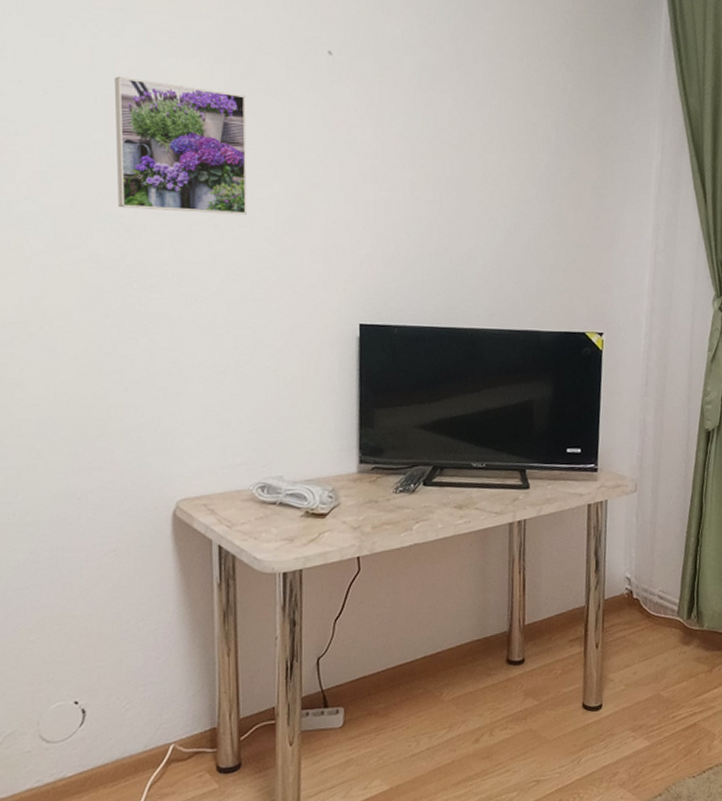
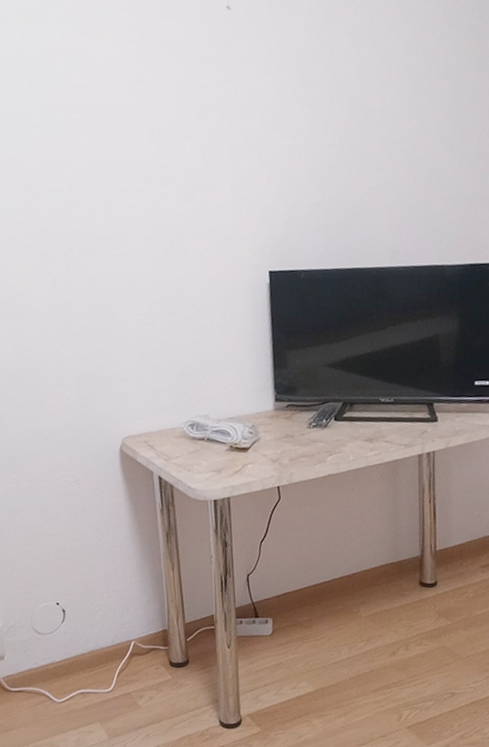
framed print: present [115,76,248,215] -> none [44,60,164,183]

